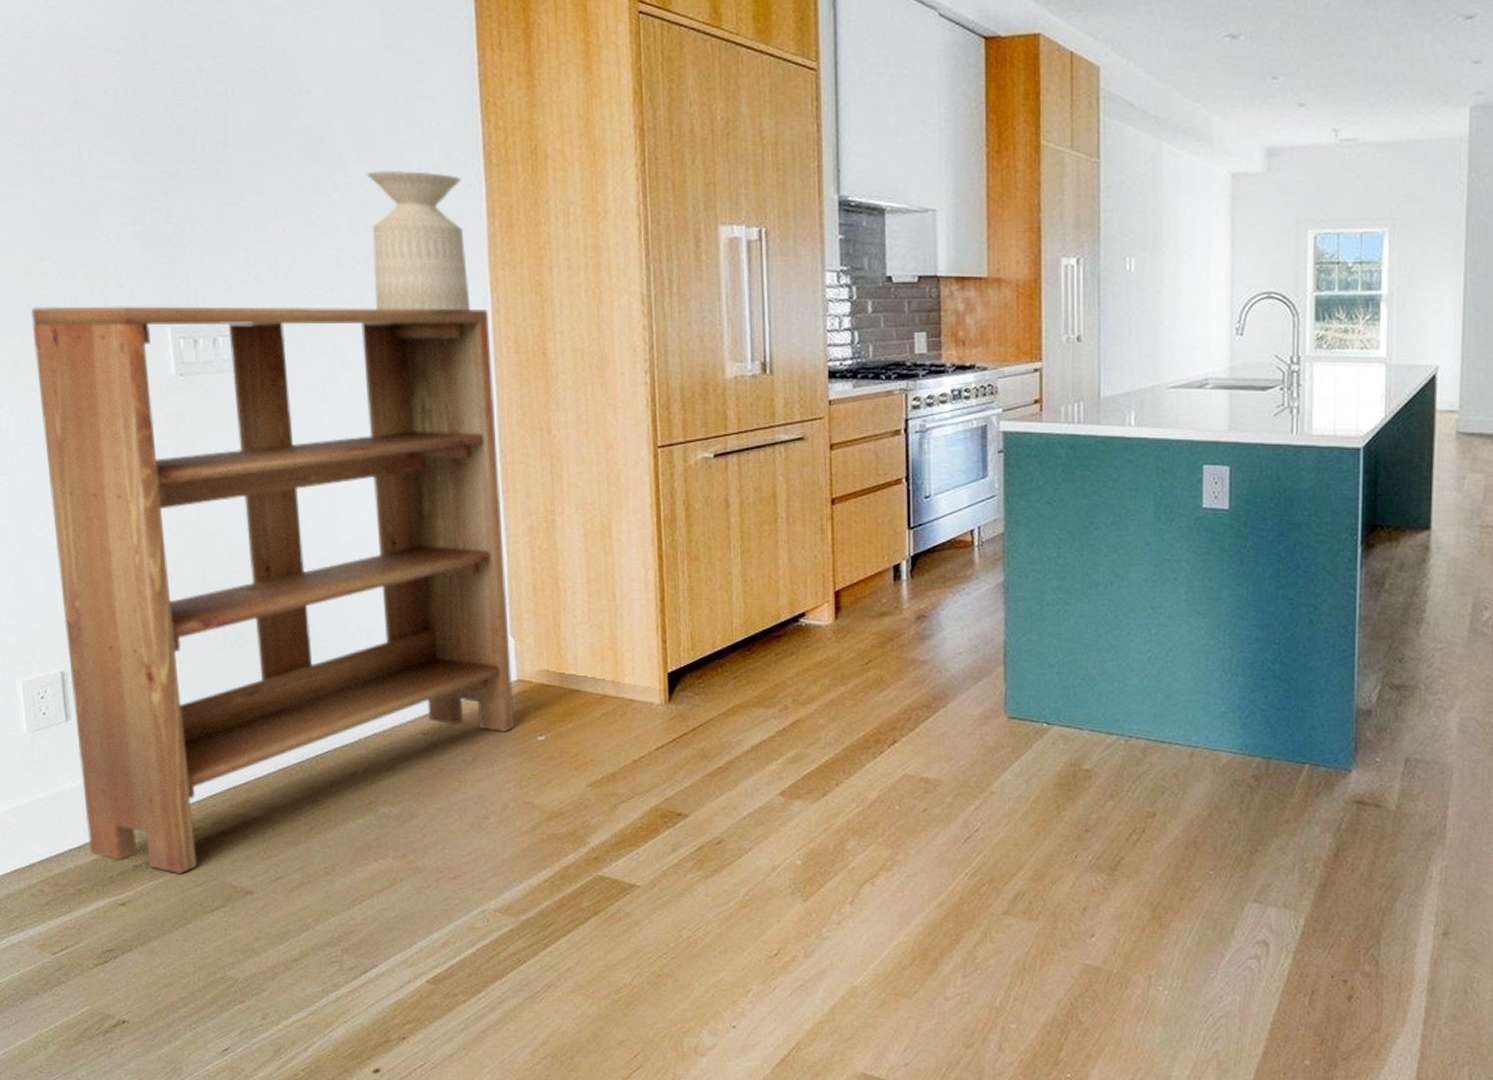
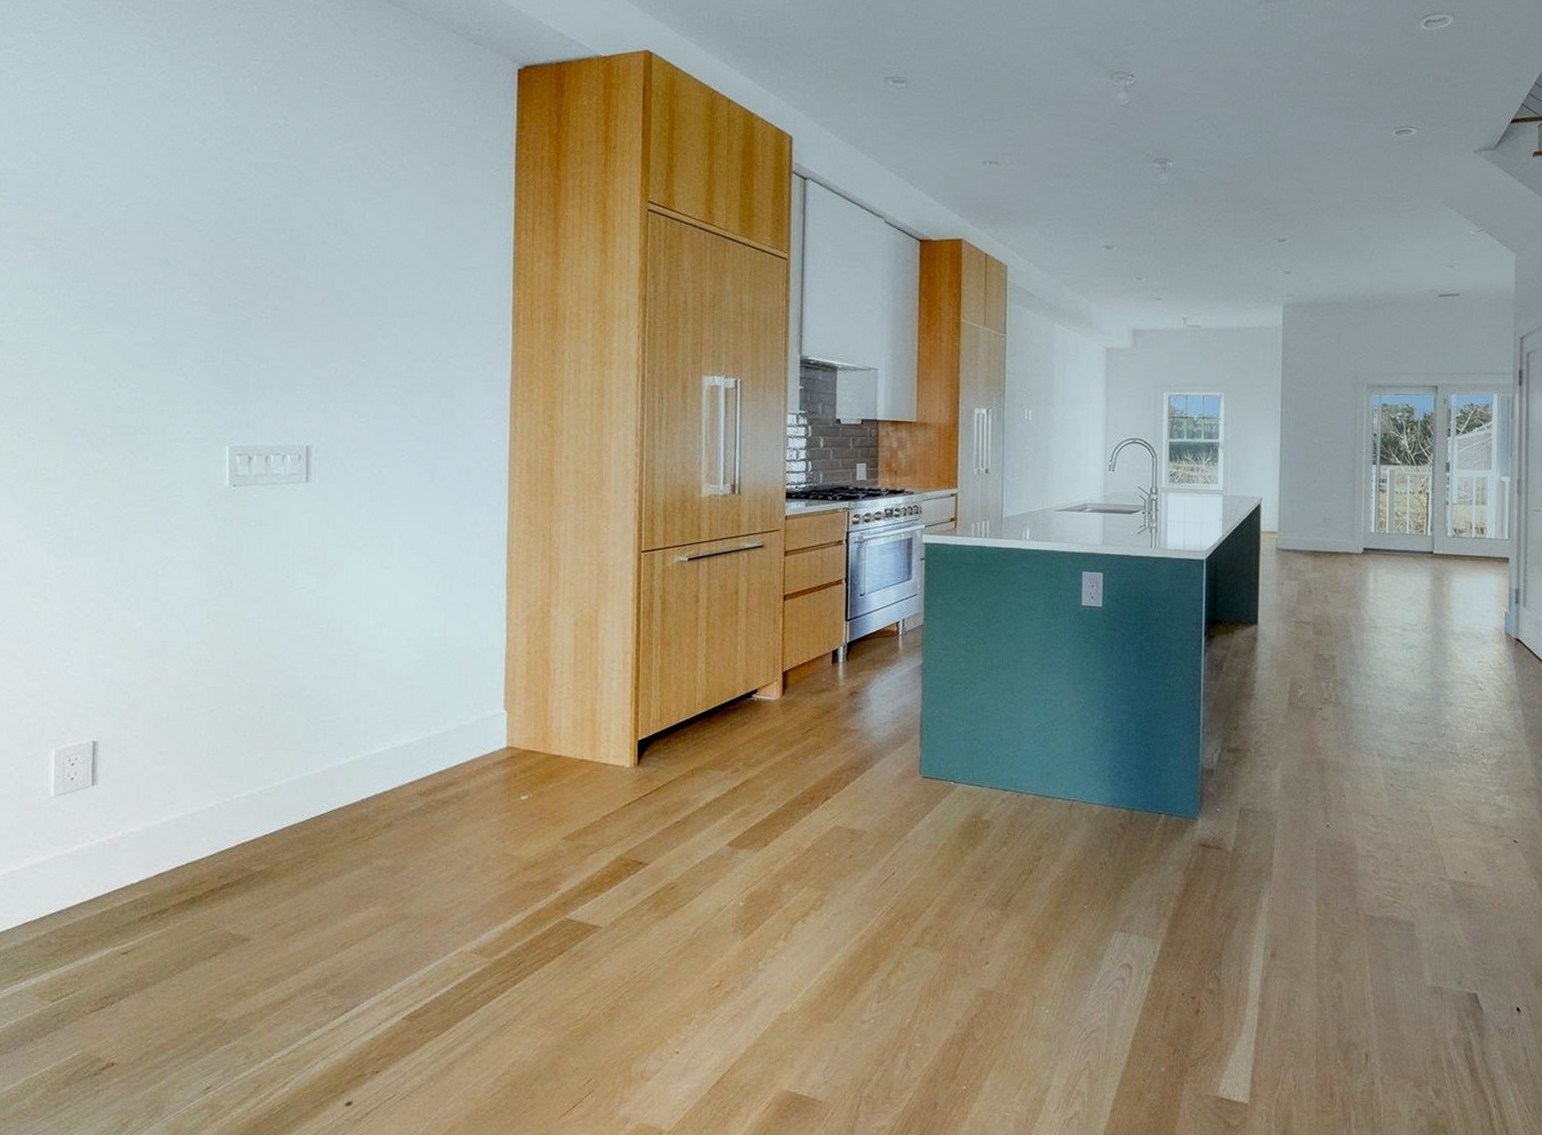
bookshelf: present [30,306,514,874] -> none [99,426,506,923]
side table: present [366,170,471,311] -> none [410,324,492,438]

